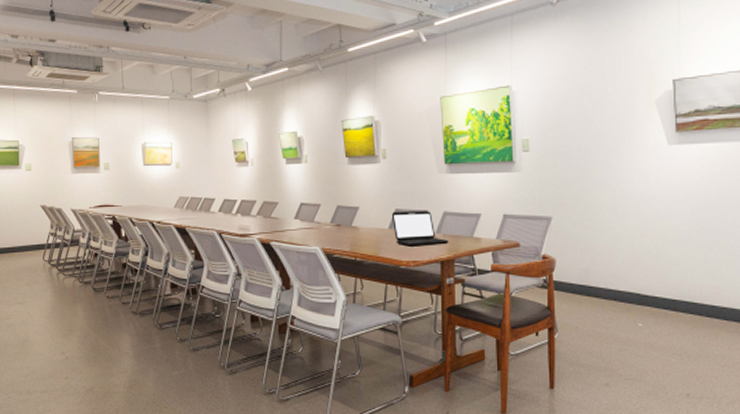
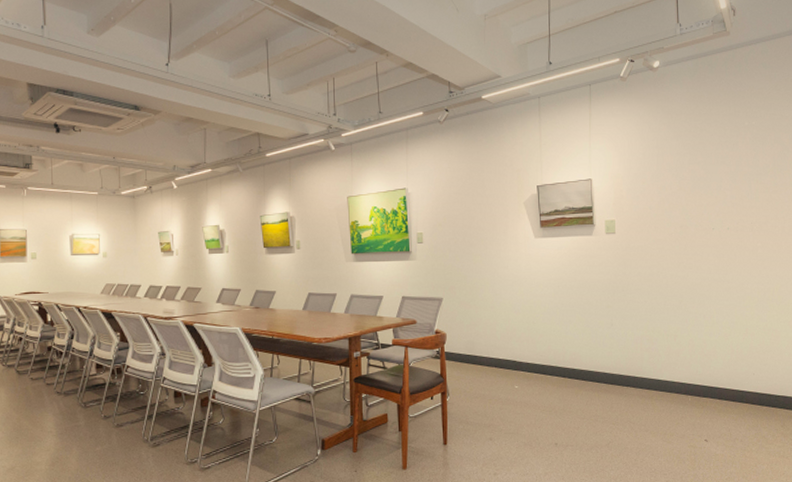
laptop: present [391,211,449,247] -> none [305,294,356,326]

